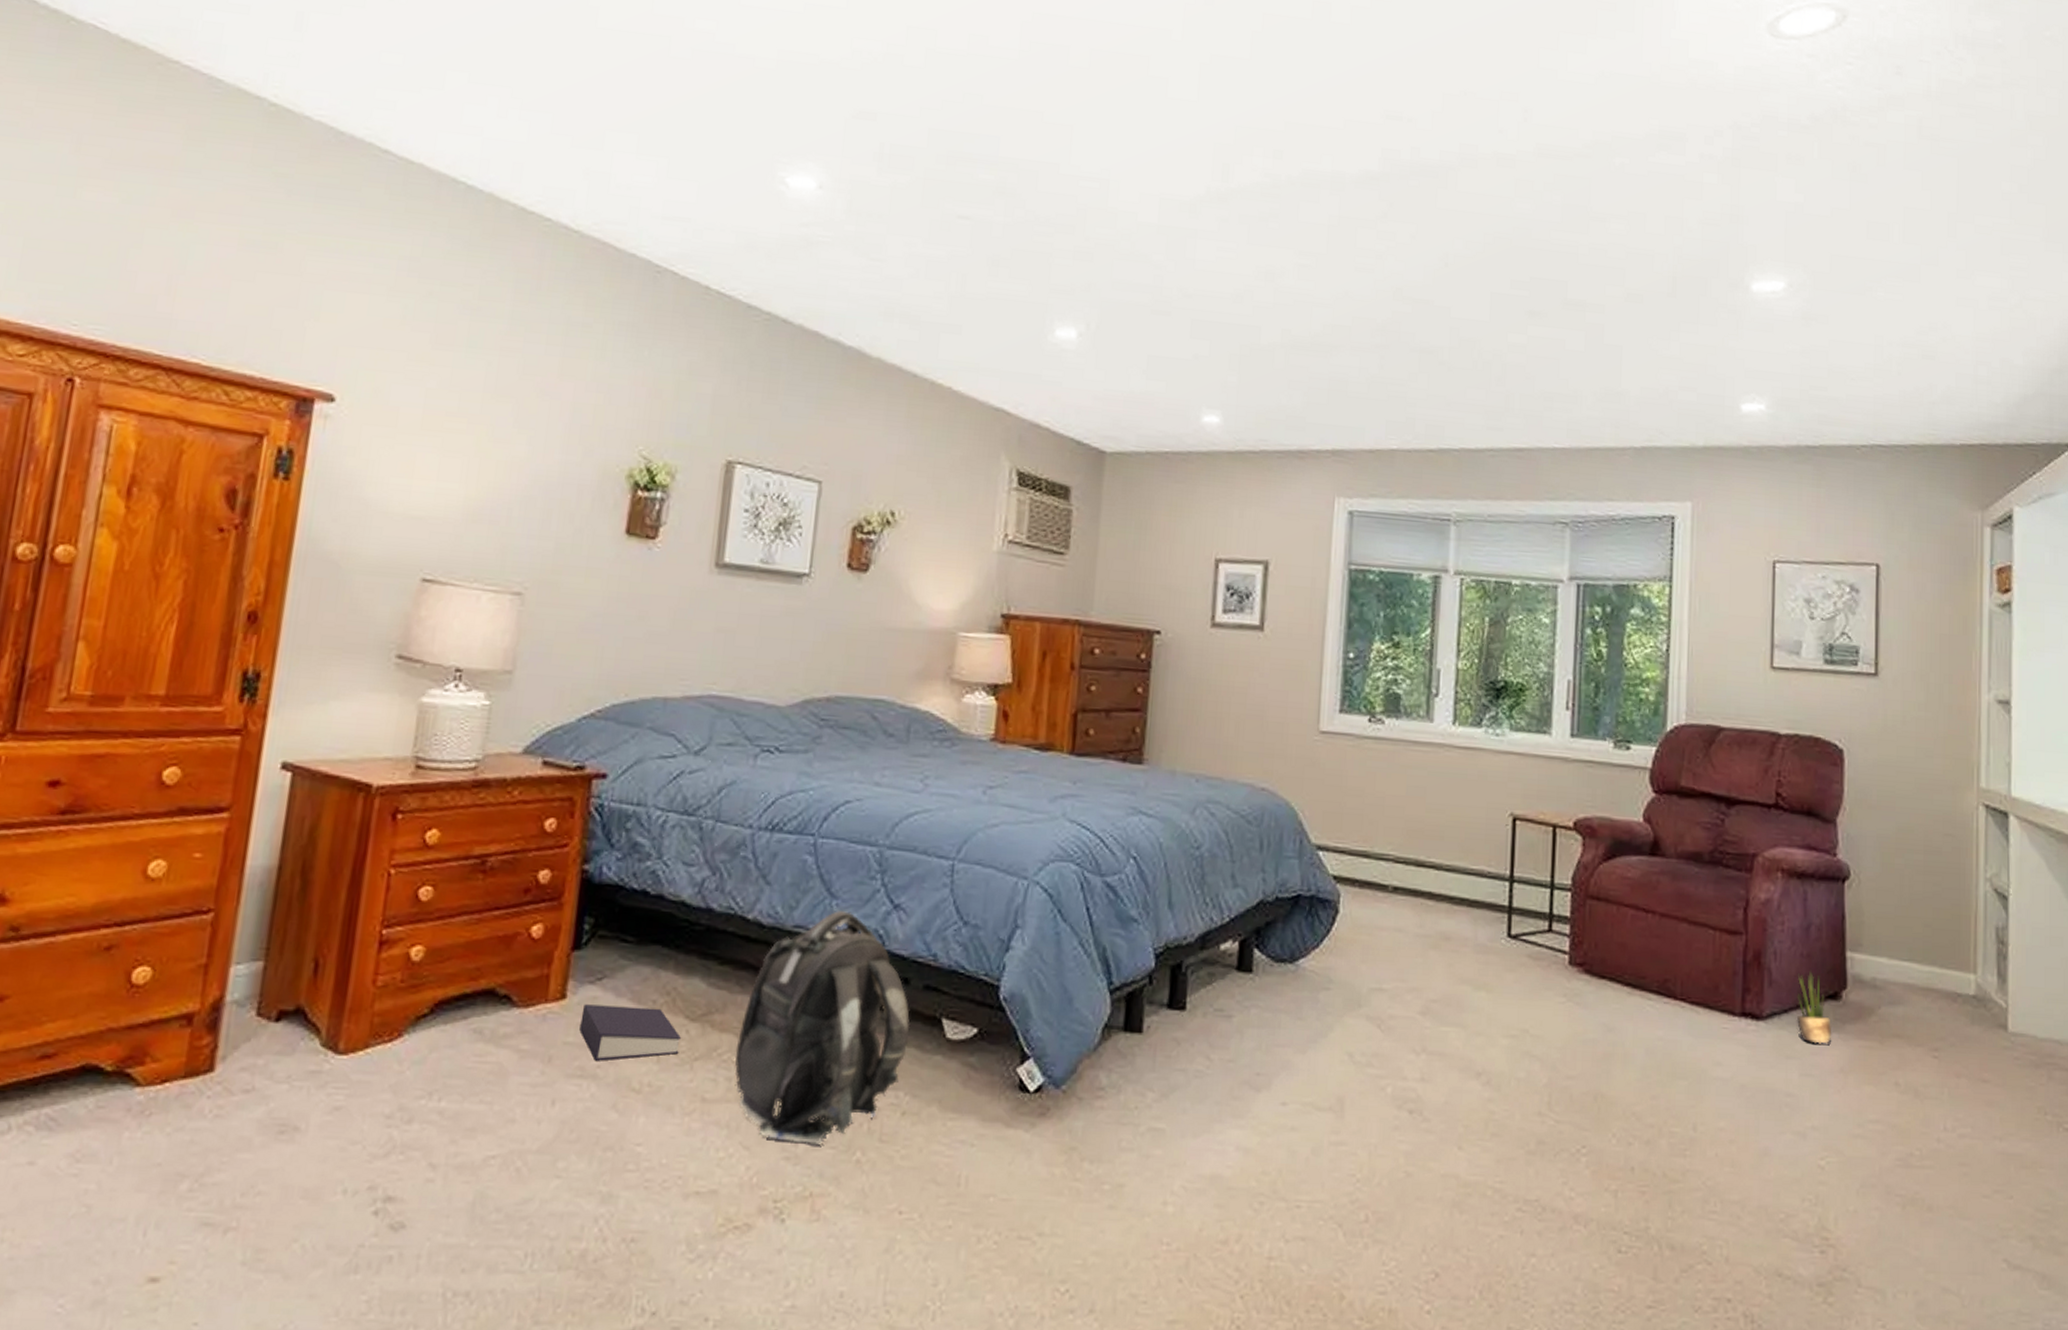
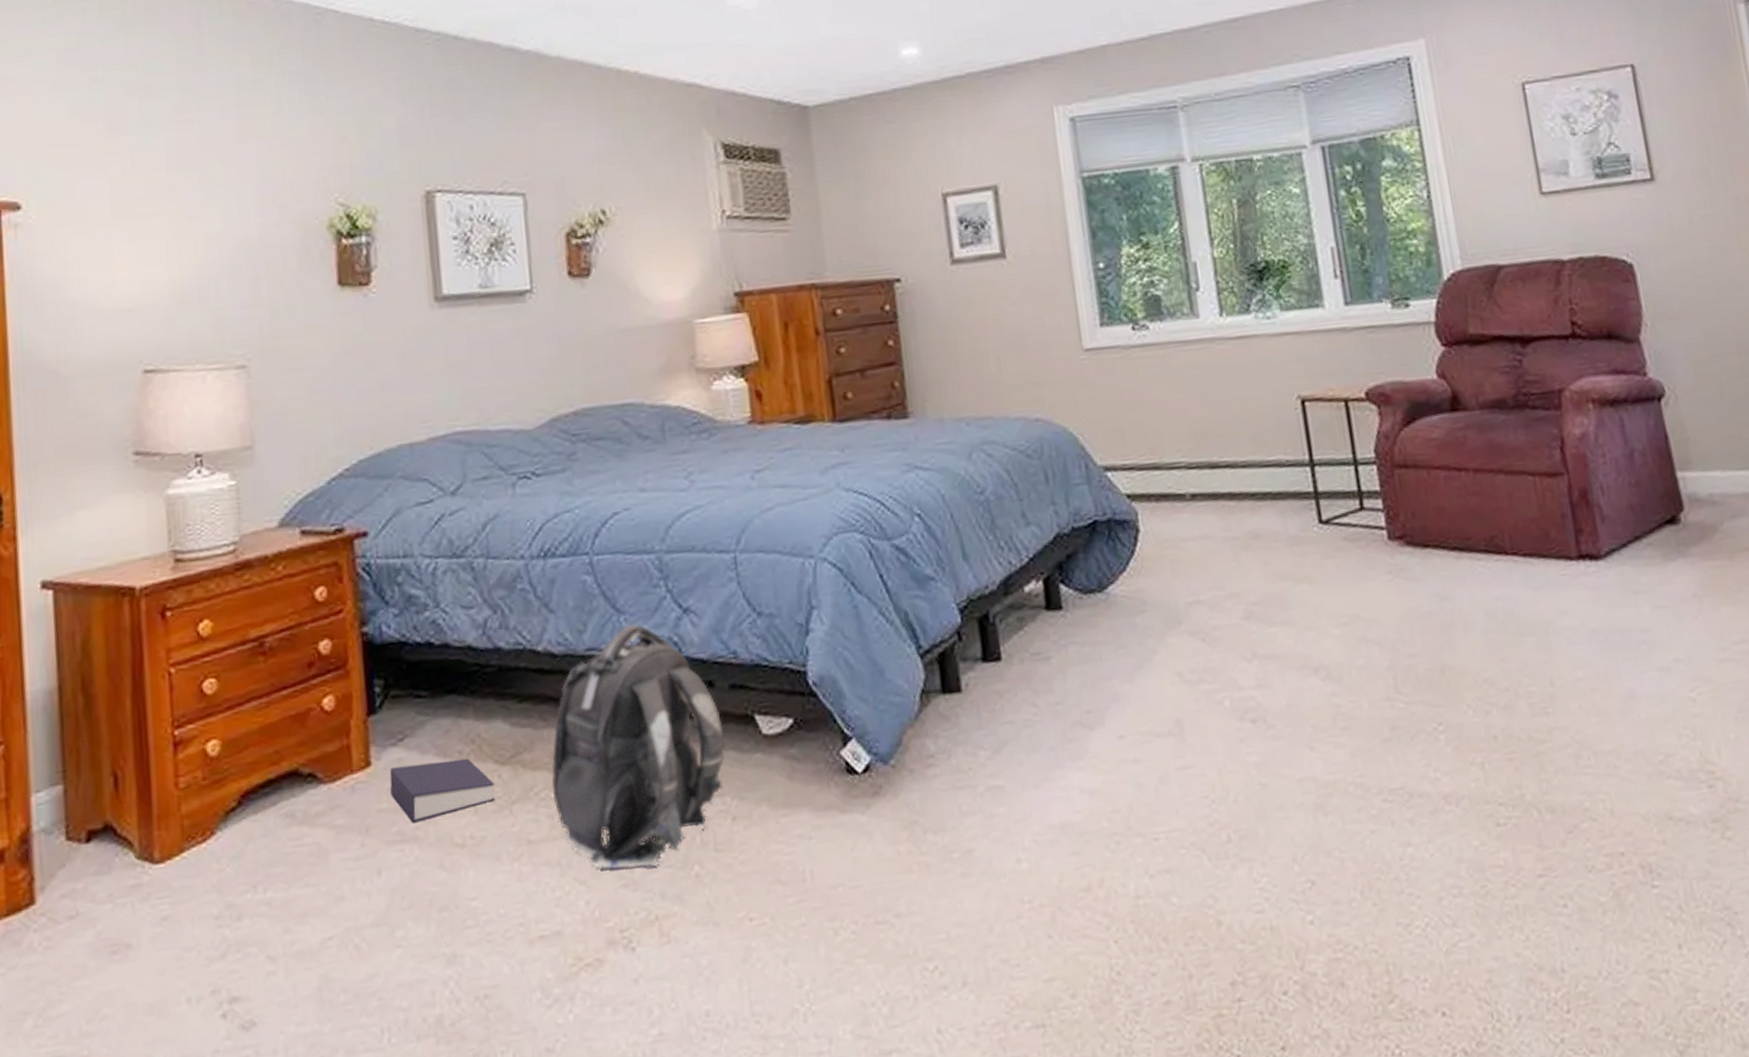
potted plant: present [1796,970,1832,1044] -> none [1630,498,1678,573]

